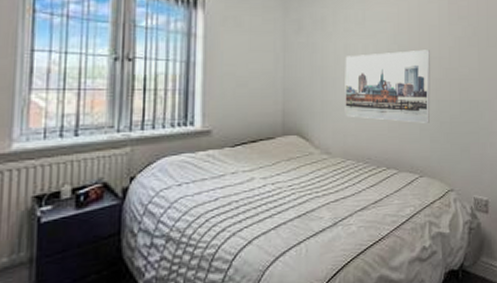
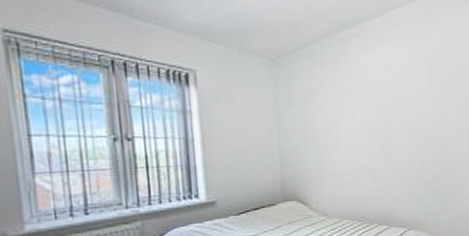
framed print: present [345,49,431,123] -> none [335,115,415,183]

